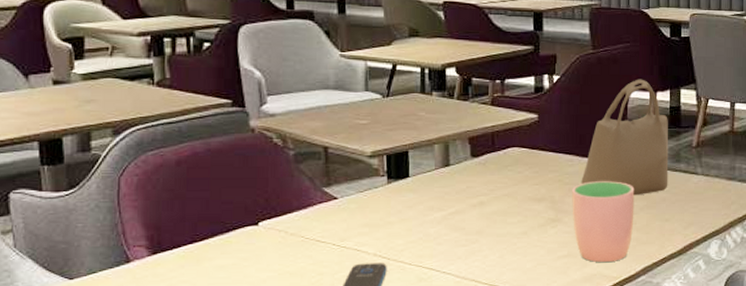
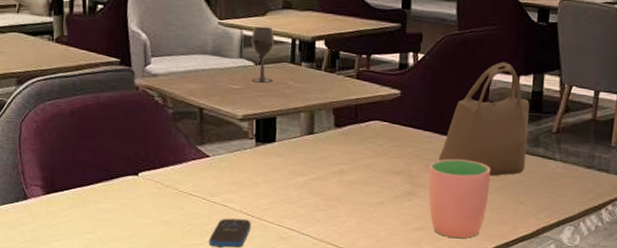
wine glass: none [377,56,402,116] -> present [251,26,274,83]

